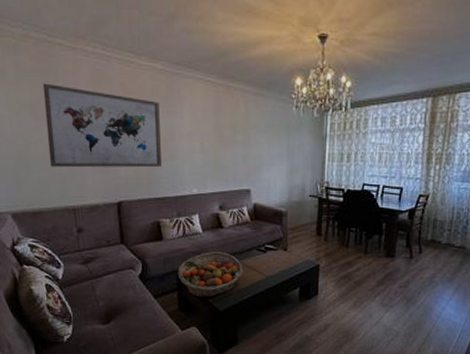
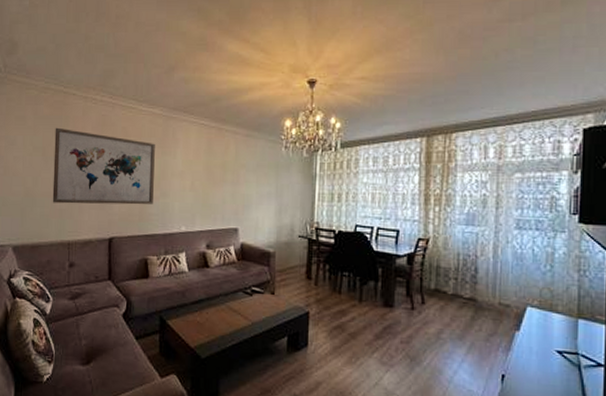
fruit basket: present [178,252,244,298] -> none [162,292,229,343]

